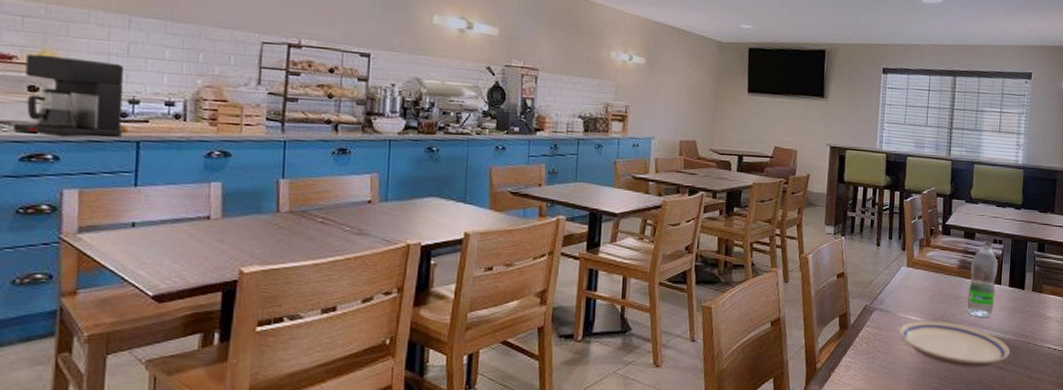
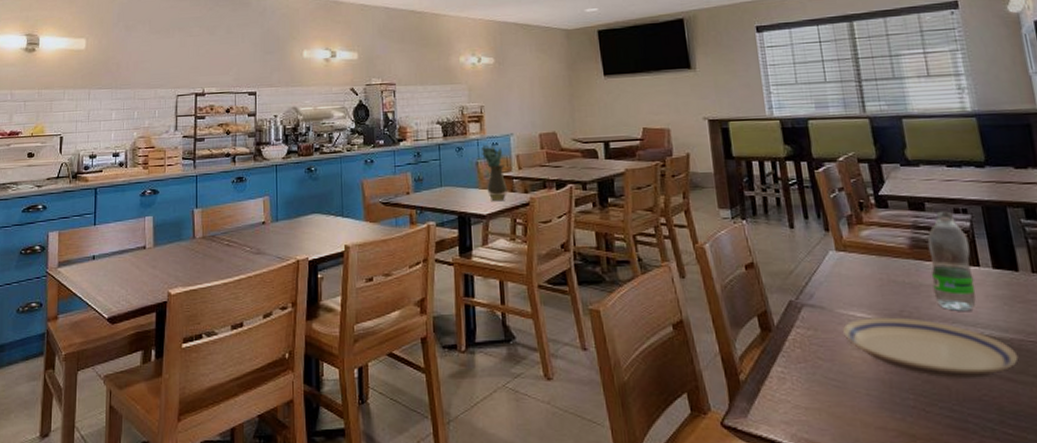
coffee maker: present [13,54,125,138] -> none [19,127,86,191]
vase: none [620,144,643,202] -> present [481,144,508,202]

